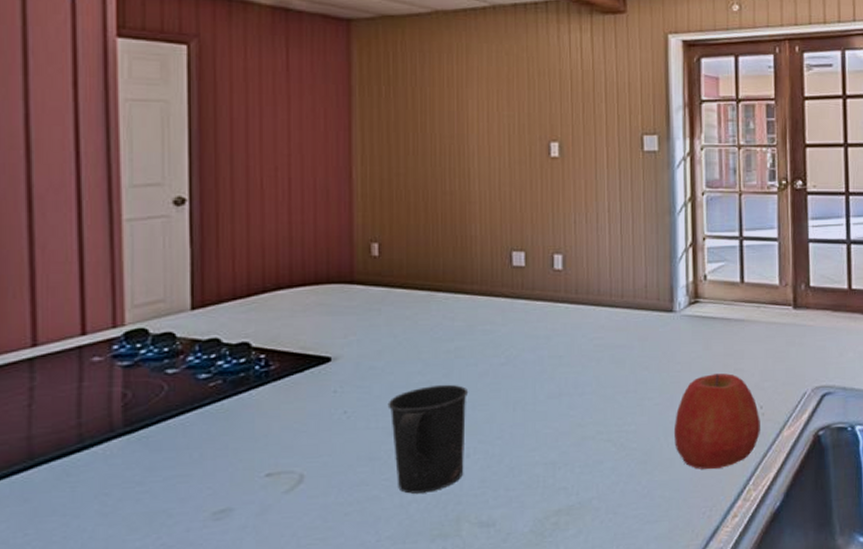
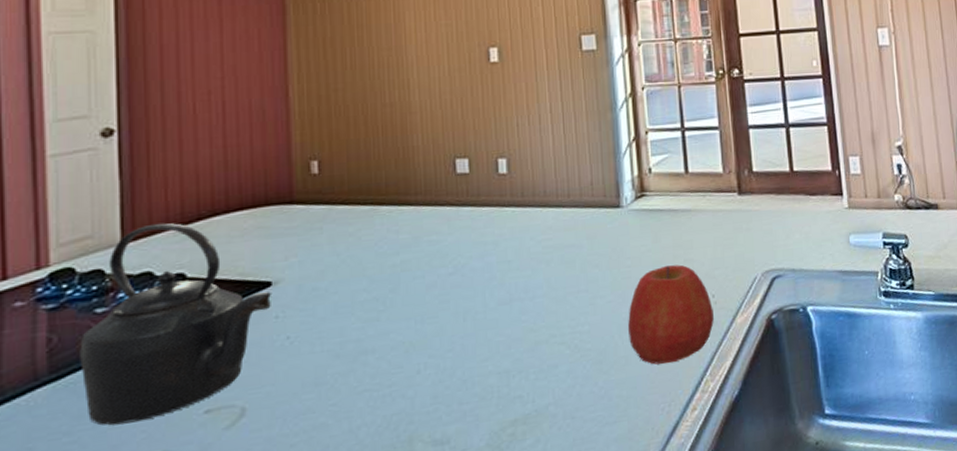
kettle: none [152,292,332,480] -> present [80,223,272,426]
mug: present [387,384,469,494] -> none [332,299,417,418]

